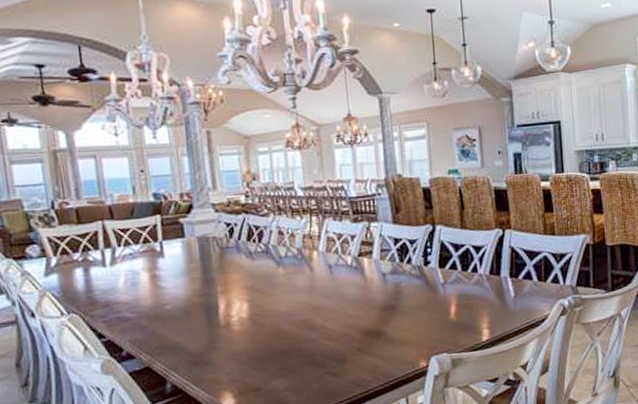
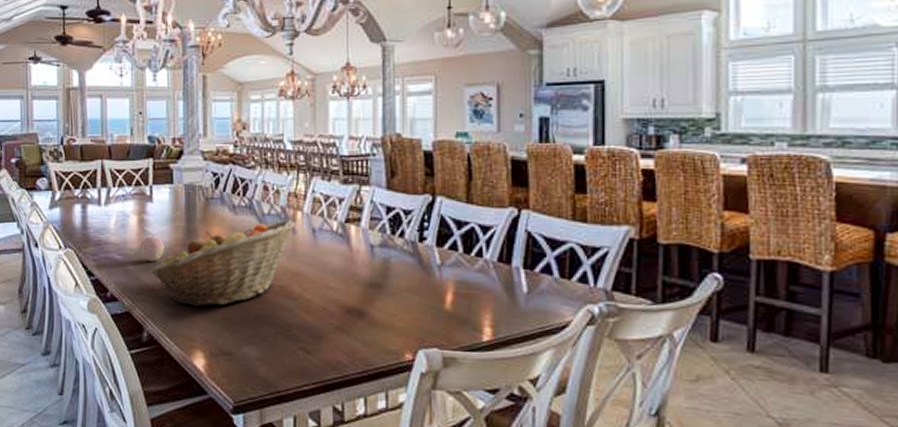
apple: none [154,289,182,315] -> present [139,235,165,262]
fruit basket: none [168,259,312,352] -> present [151,219,295,308]

